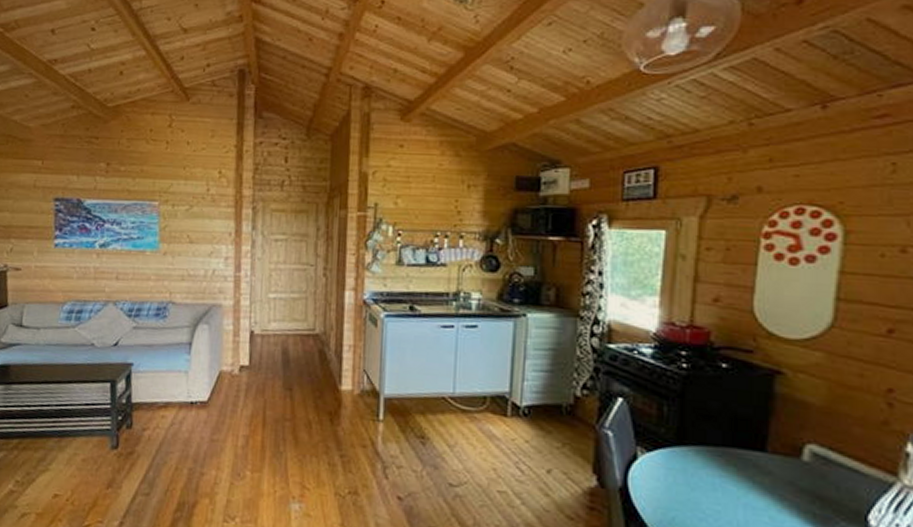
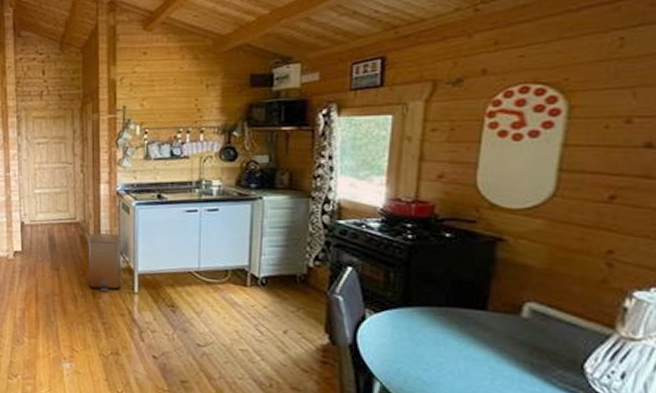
pedal bin: none [326,348,366,418] -> present [88,233,122,292]

